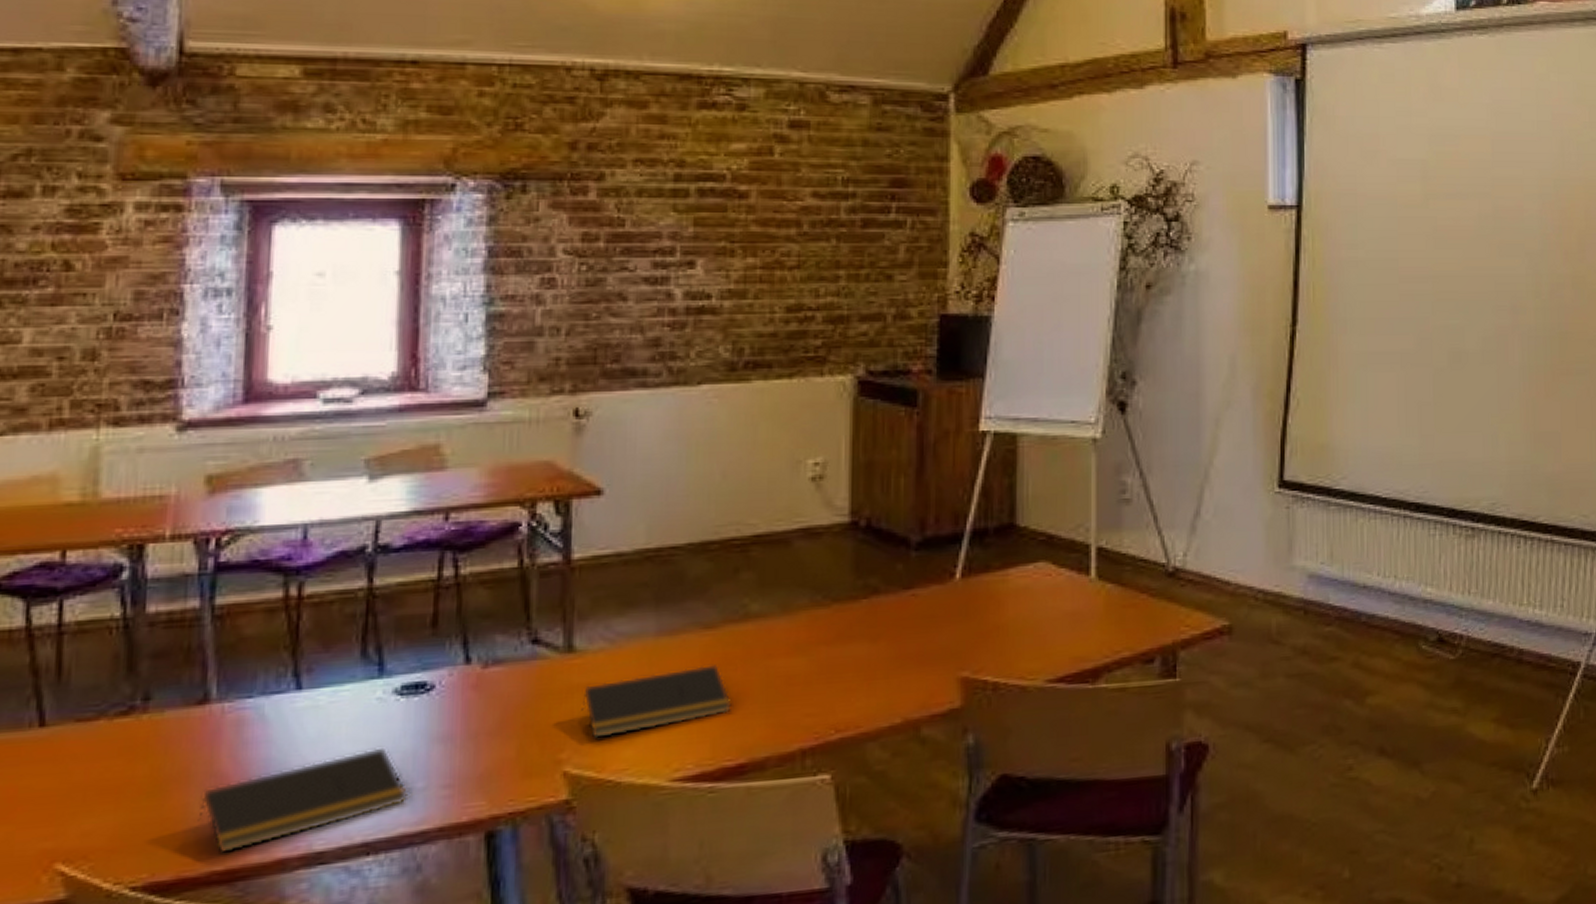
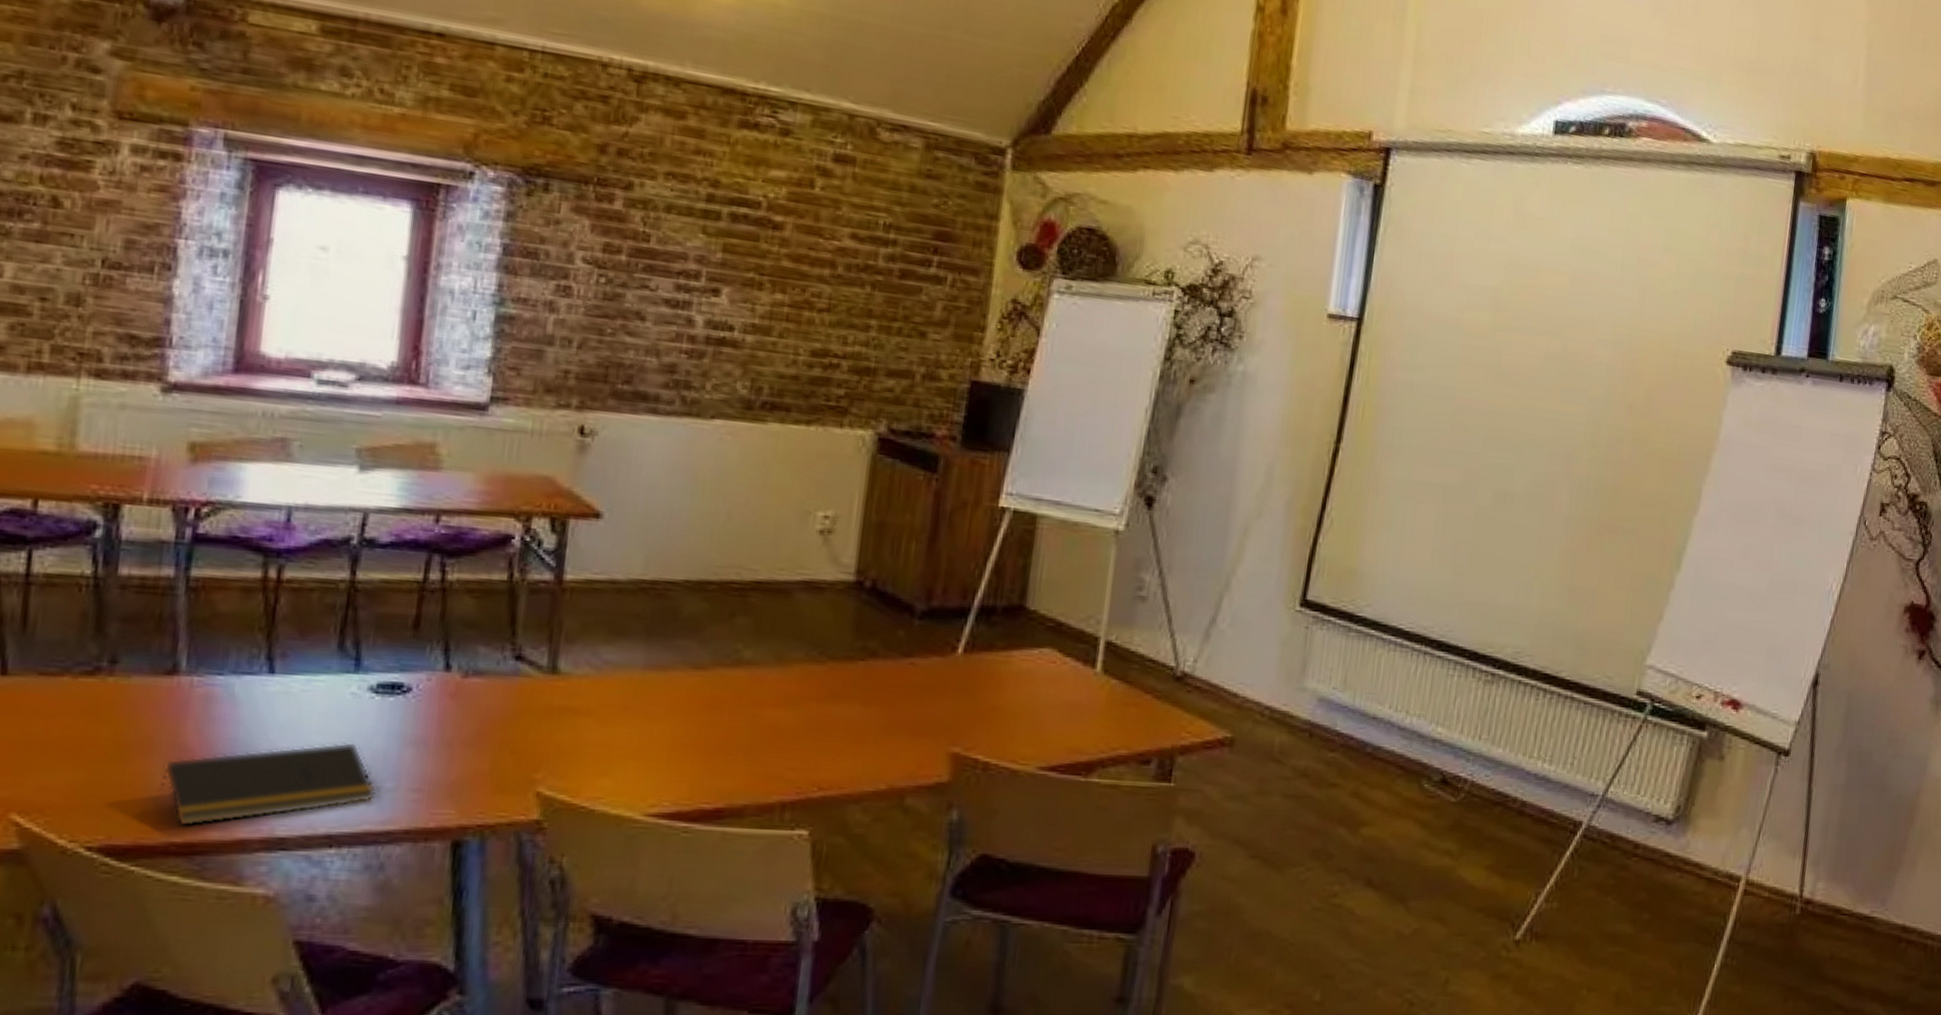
notepad: present [581,665,732,740] -> none [560,705,715,765]

